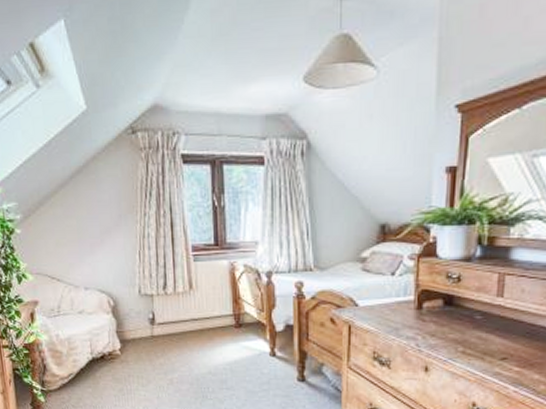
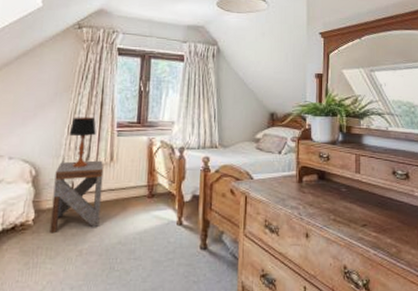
side table: none [133,289,187,363] -> present [50,160,104,234]
table lamp: none [141,241,170,297] -> present [69,117,96,168]

